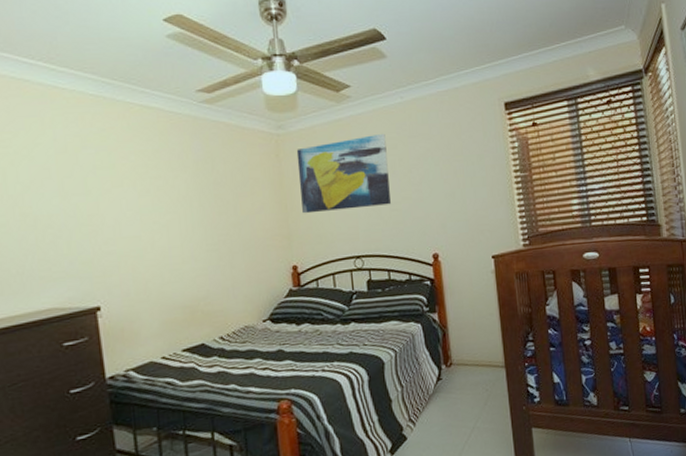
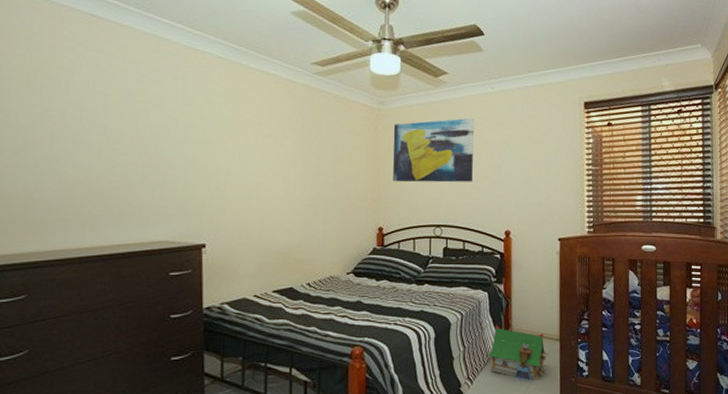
toy house: none [428,358,494,416] -> present [488,325,548,381]

